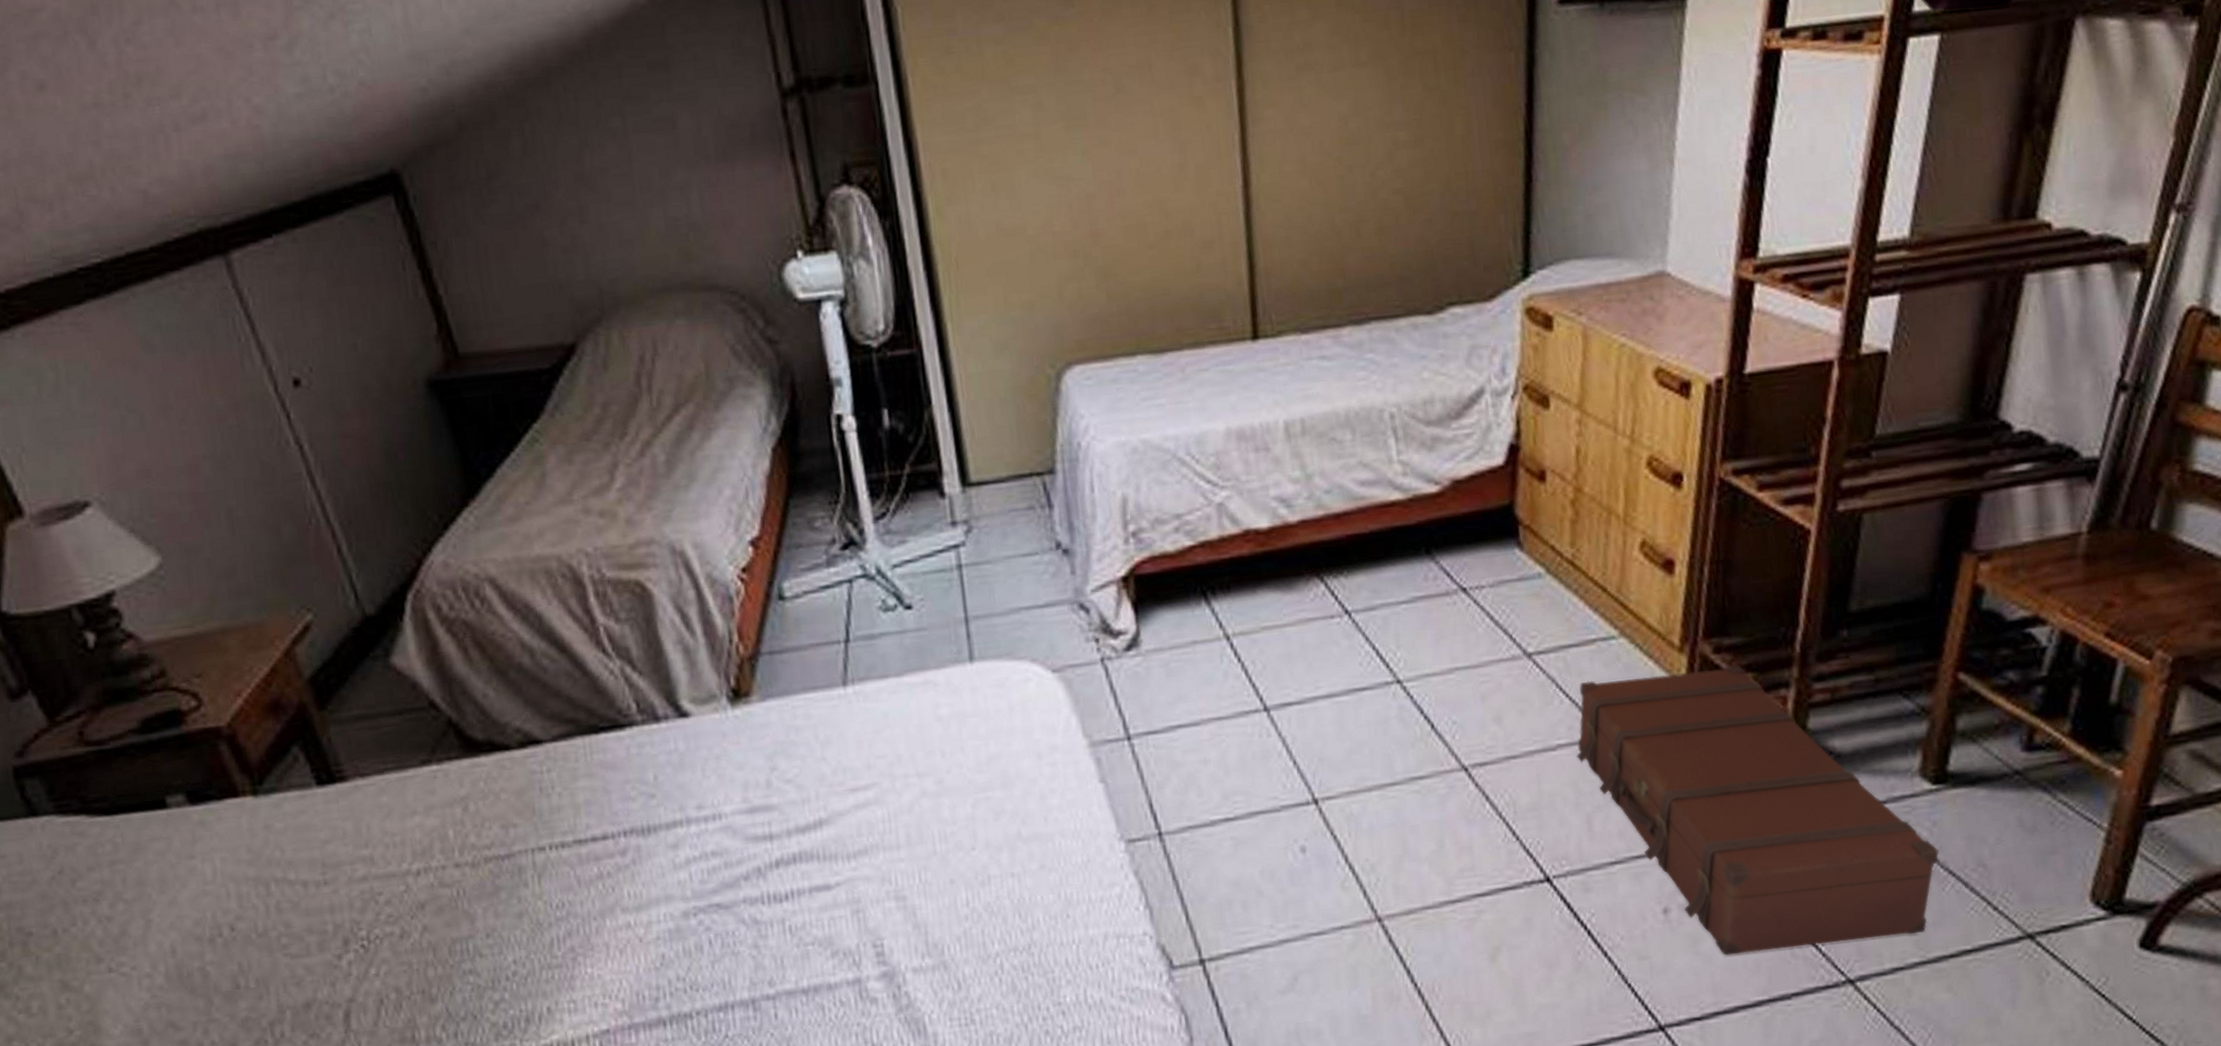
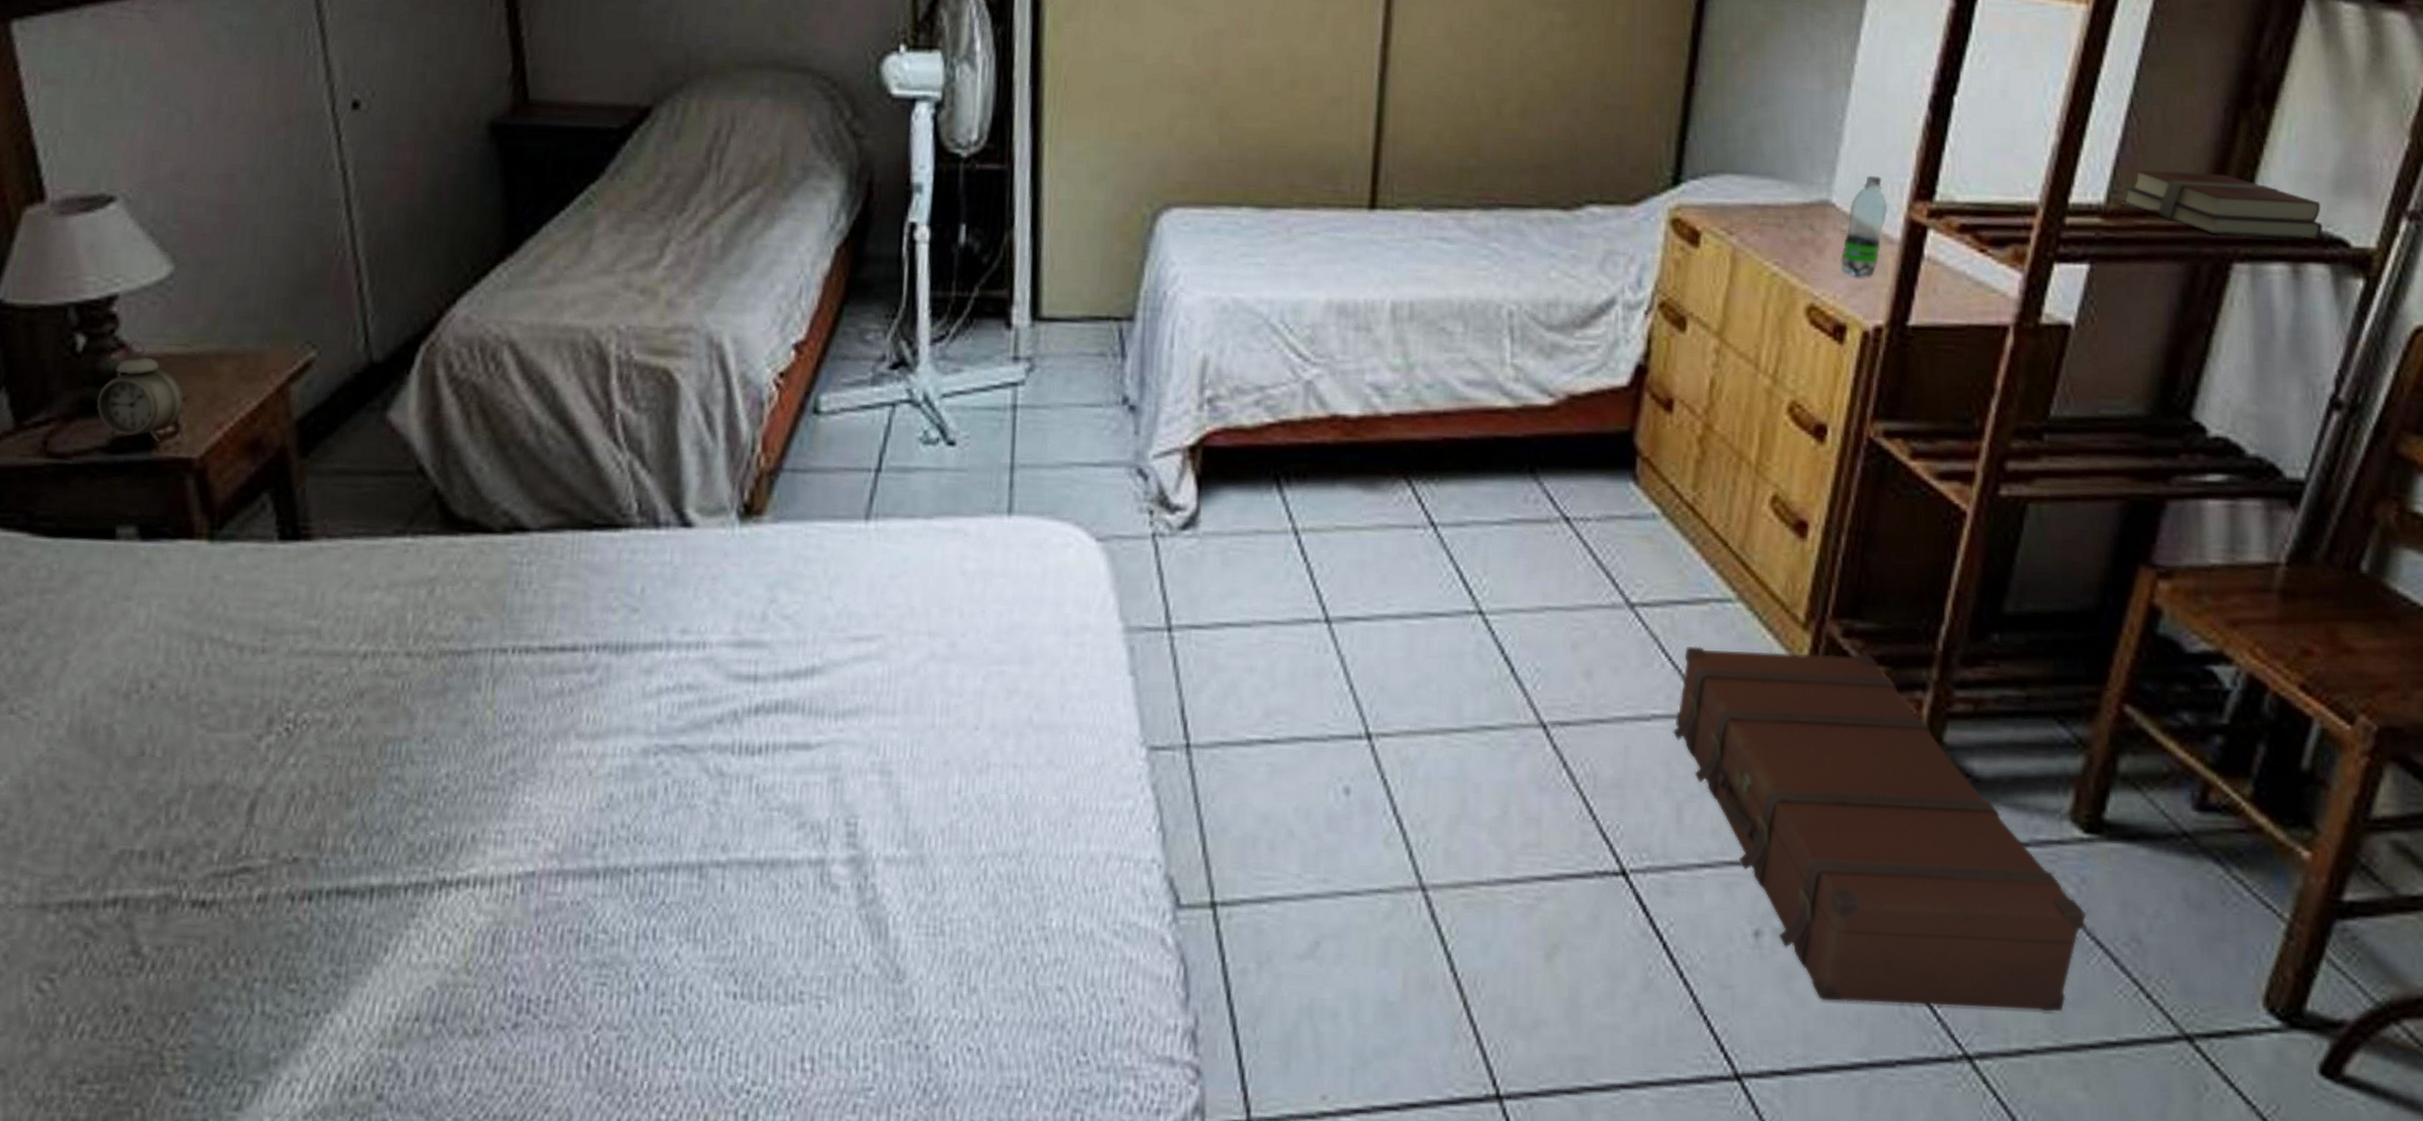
alarm clock: none [119,629,201,722] -> present [96,340,184,443]
bottle: none [1680,242,1718,339] -> present [1841,175,1888,280]
books: none [1924,194,2103,251] -> present [2122,170,2323,239]

